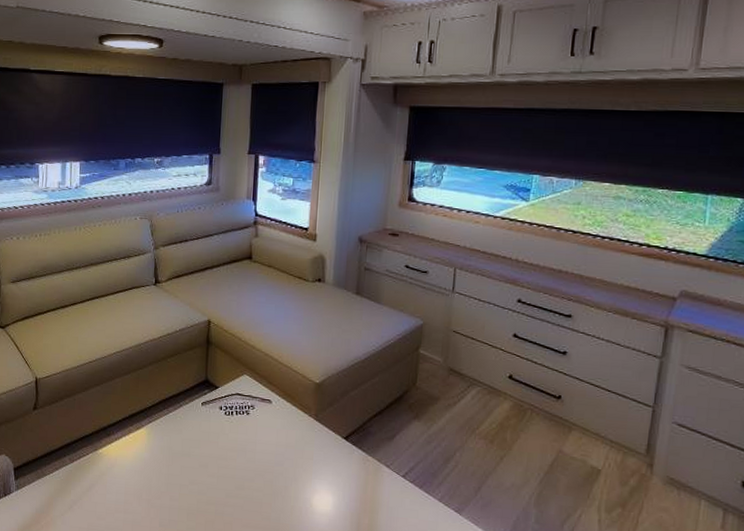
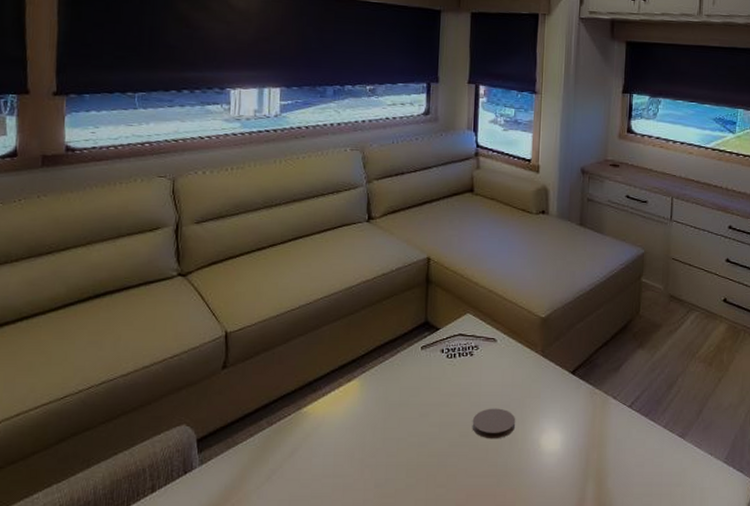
coaster: none [247,465,289,495] -> present [472,408,516,439]

